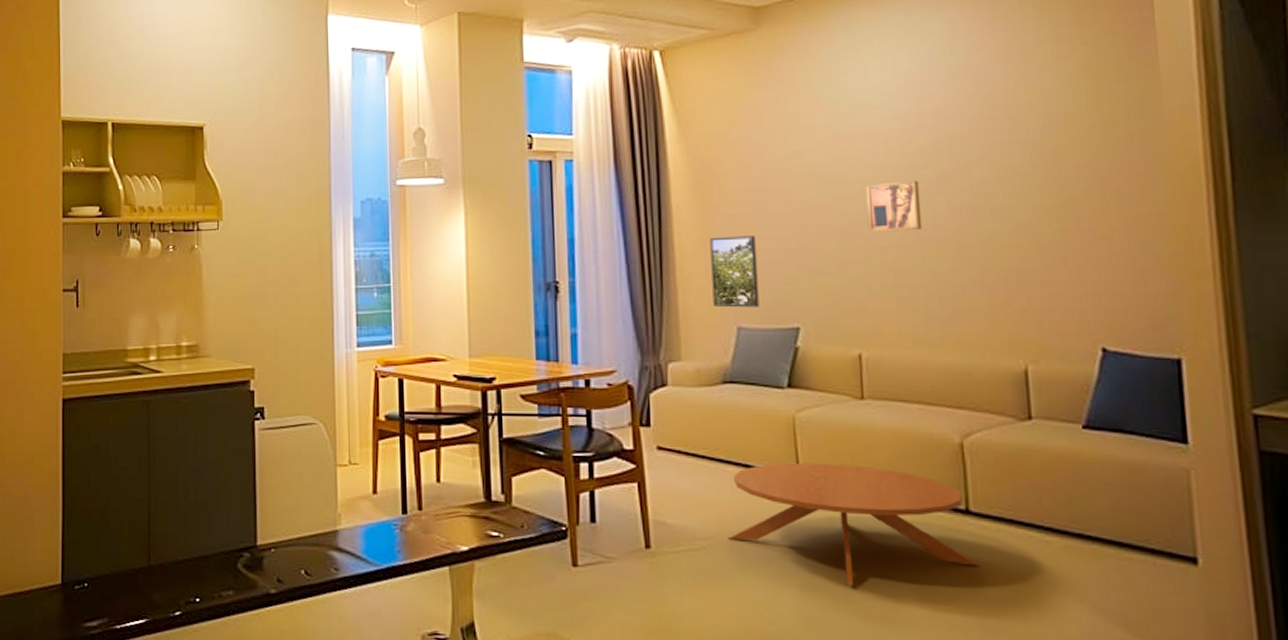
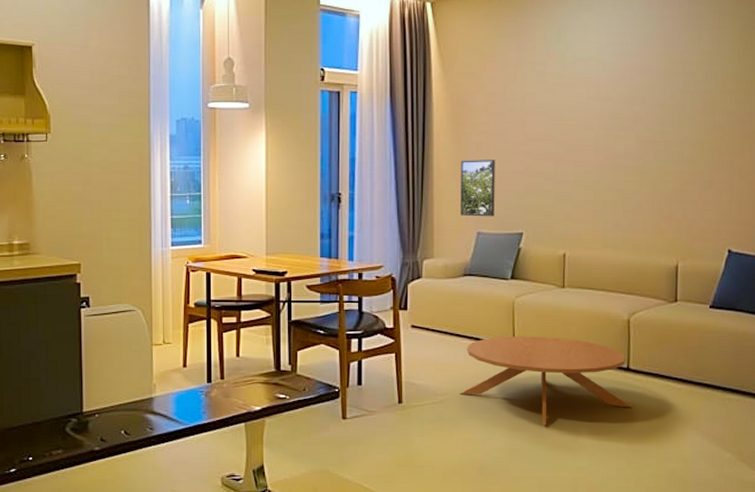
wall art: present [865,181,923,232] -> none [578,120,617,159]

